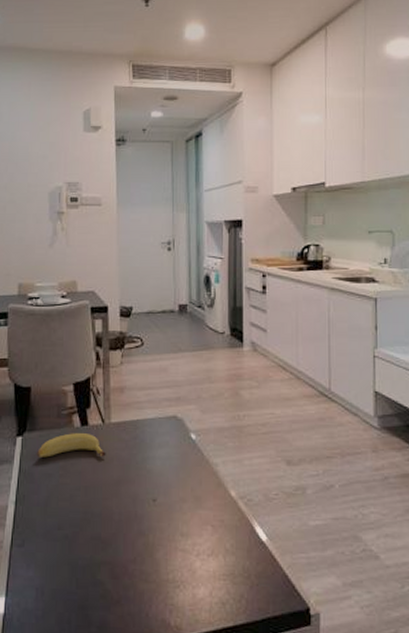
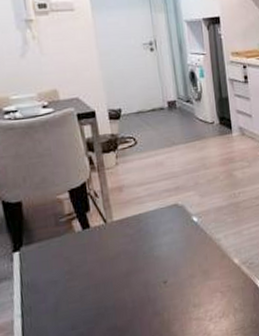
banana: present [36,433,106,458] -> none [37,235,112,268]

